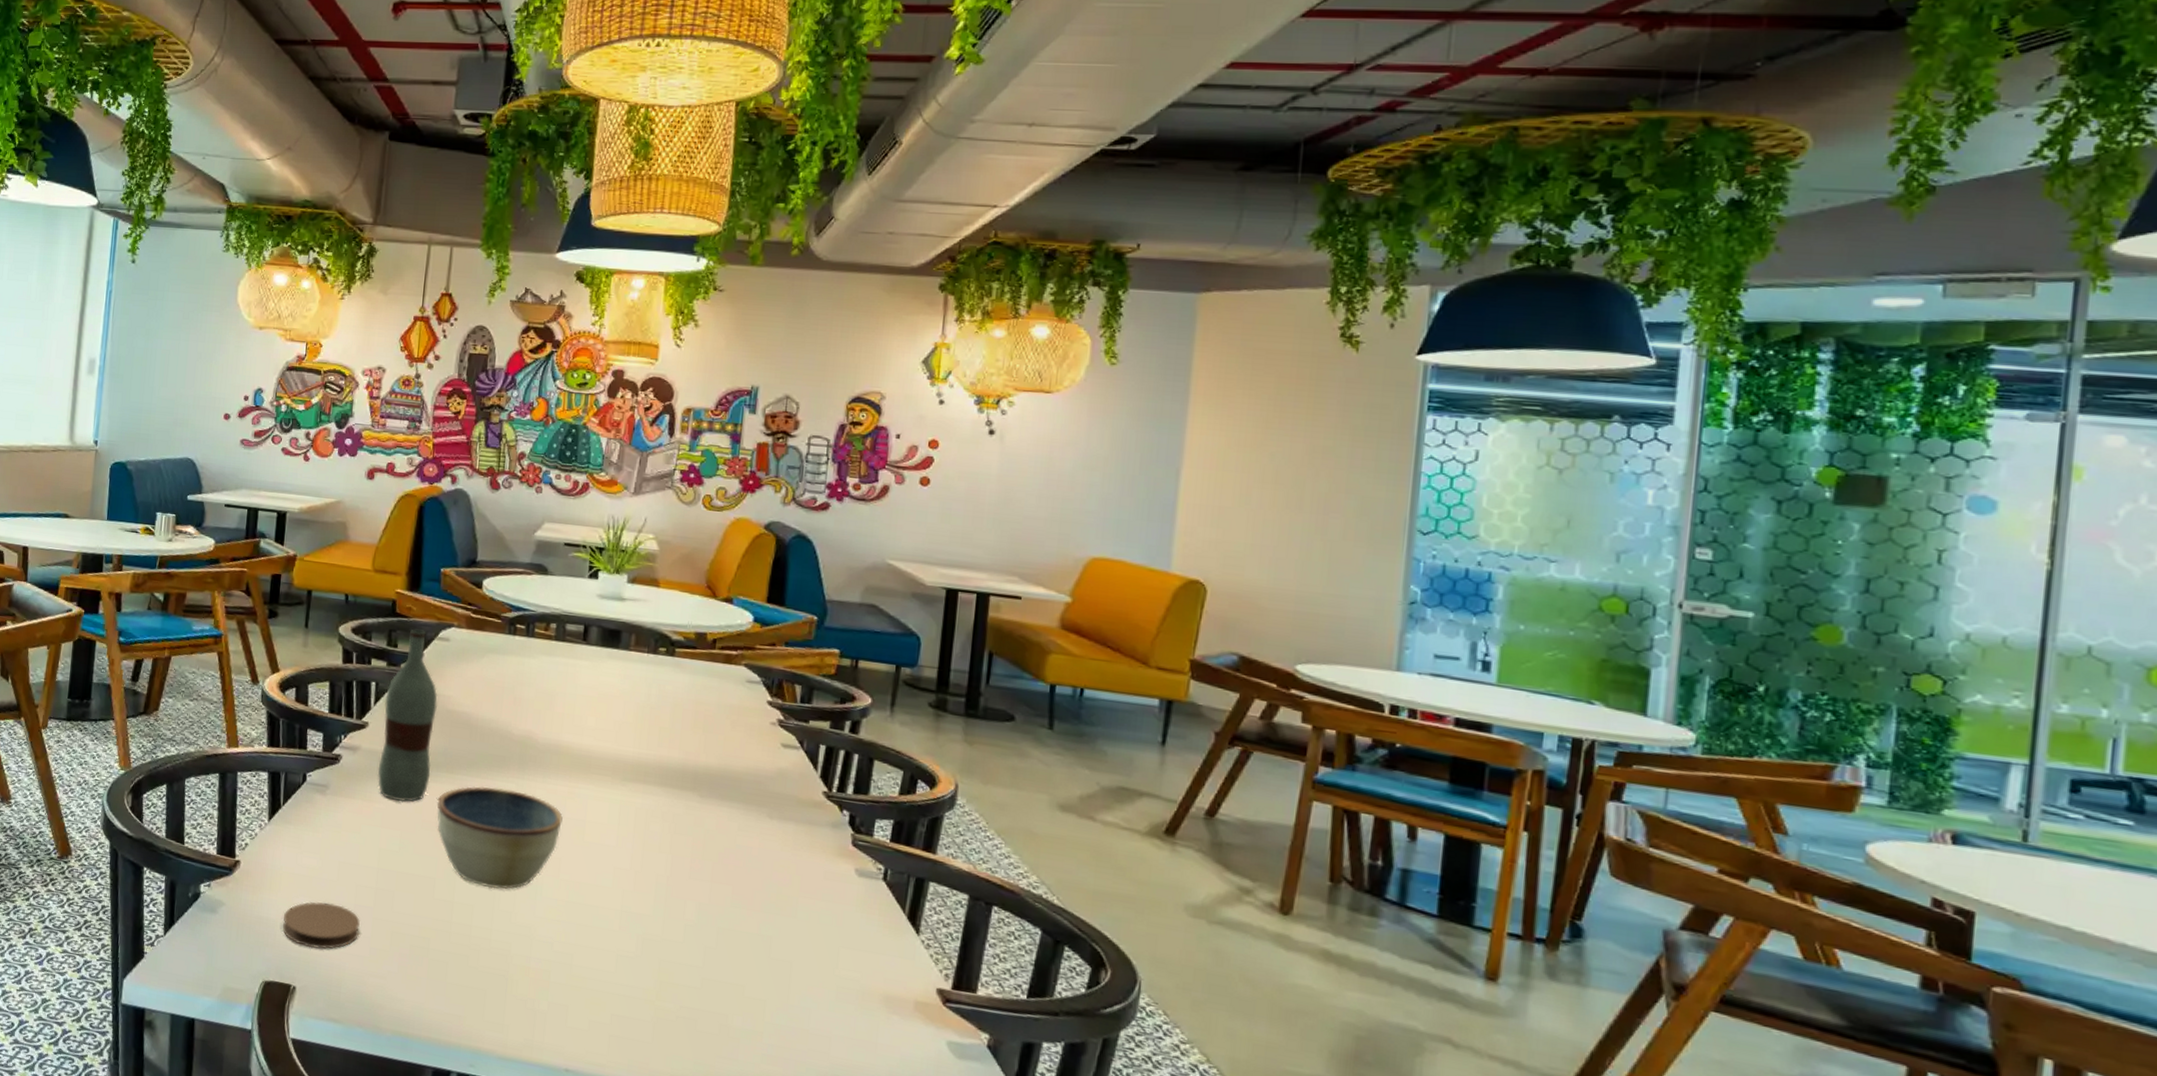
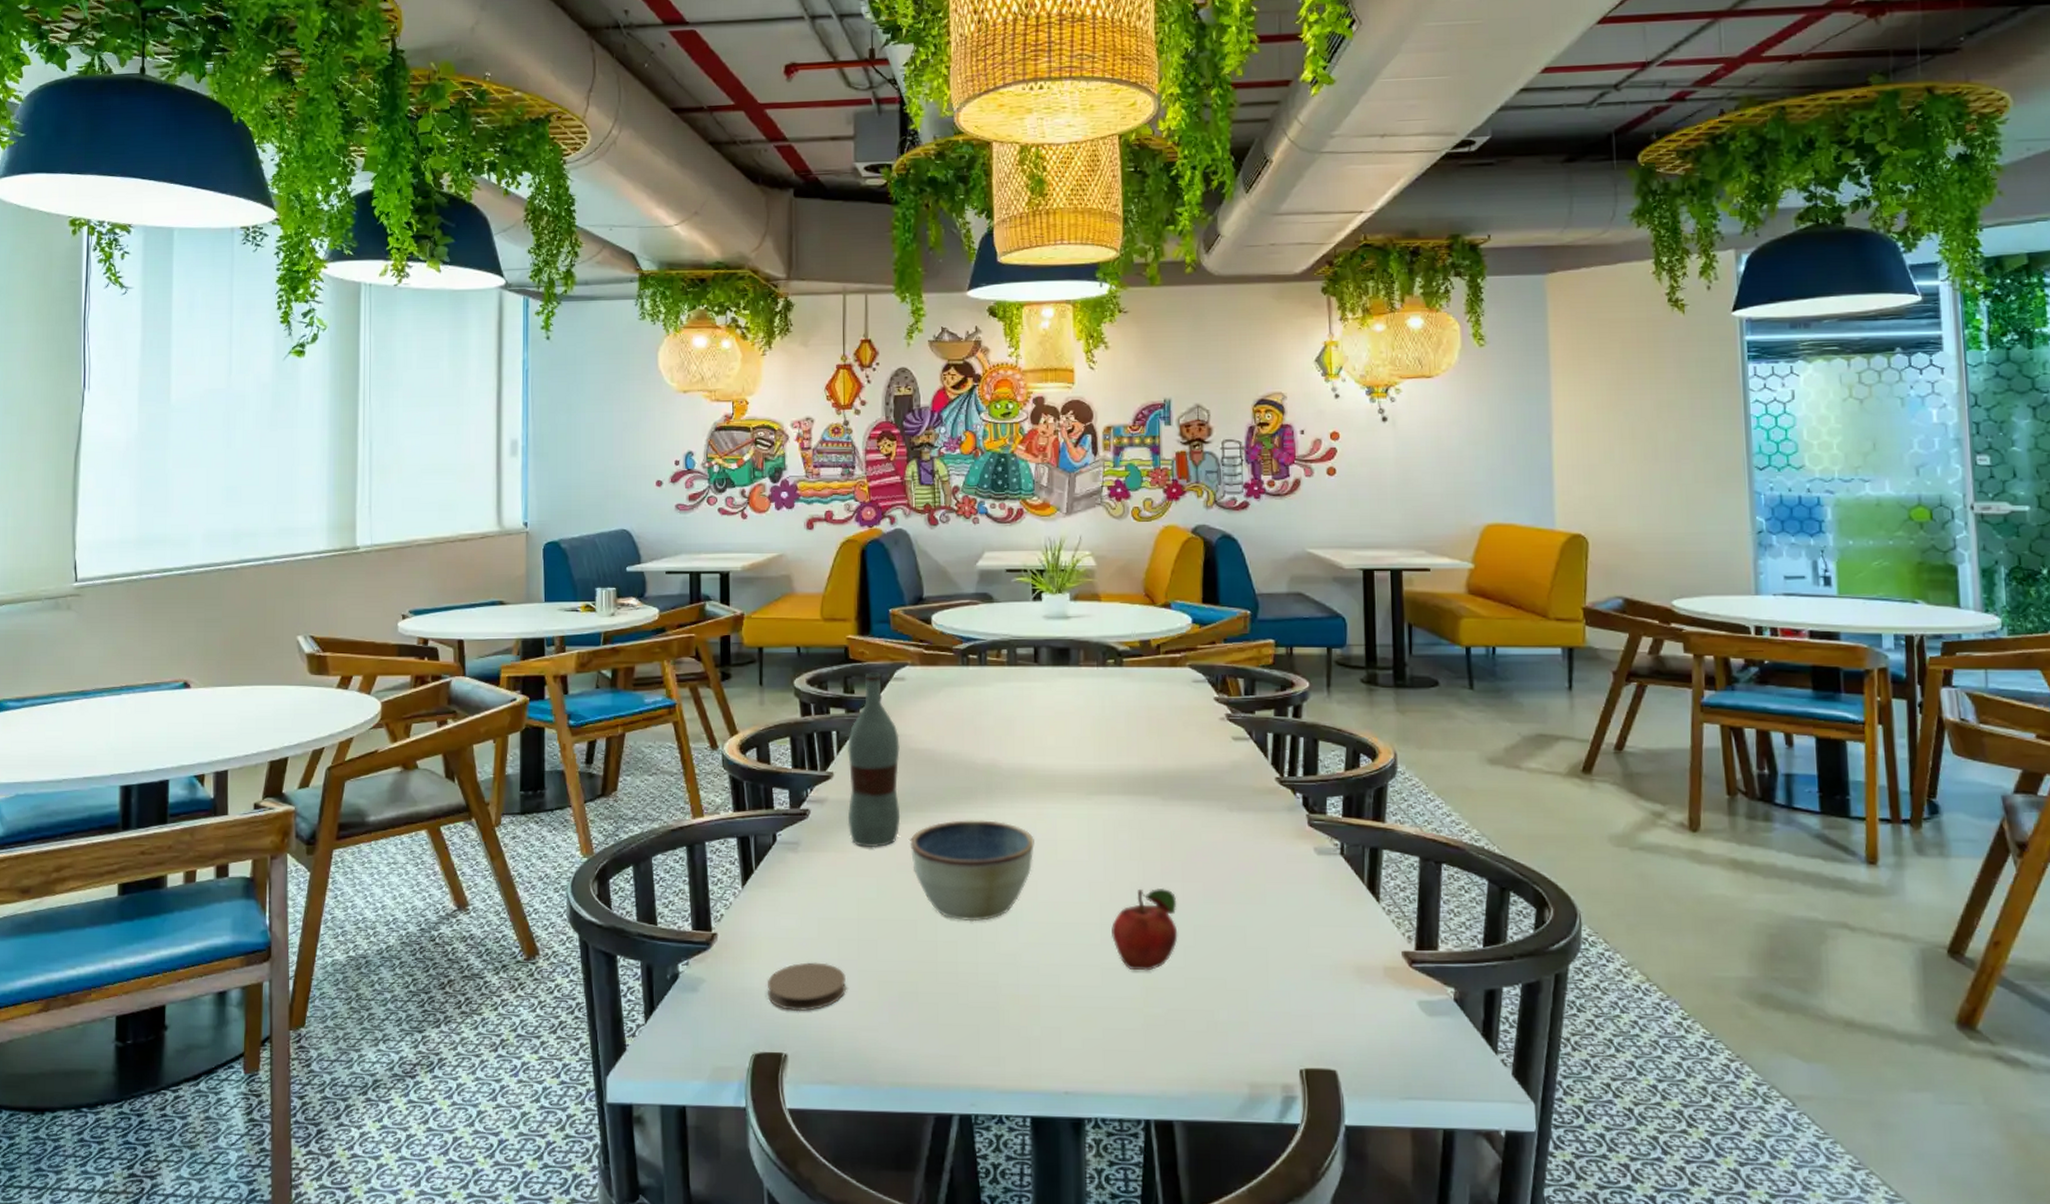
fruit: none [631,882,703,965] -> present [1112,887,1178,971]

